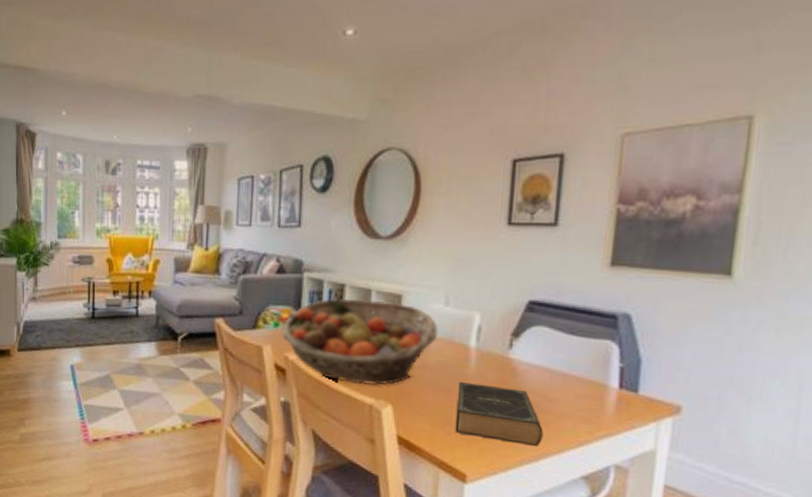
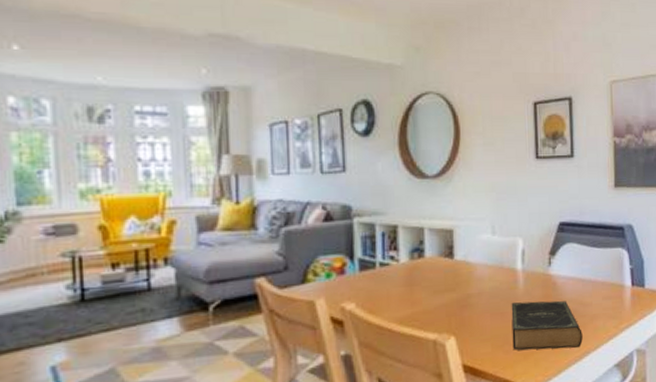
fruit basket: present [281,297,439,385] -> none [334,237,489,323]

